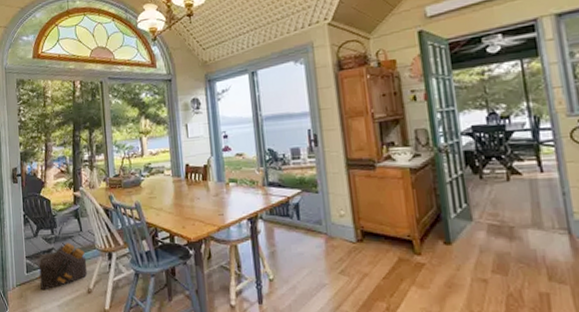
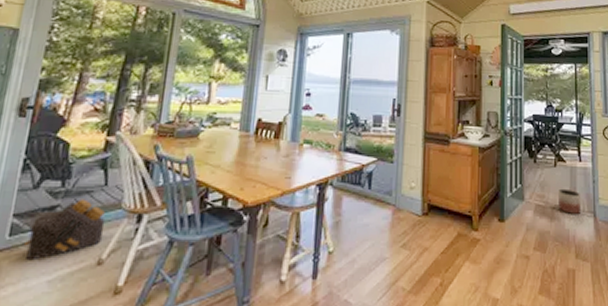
planter: none [516,204,551,232] -> present [558,188,582,214]

